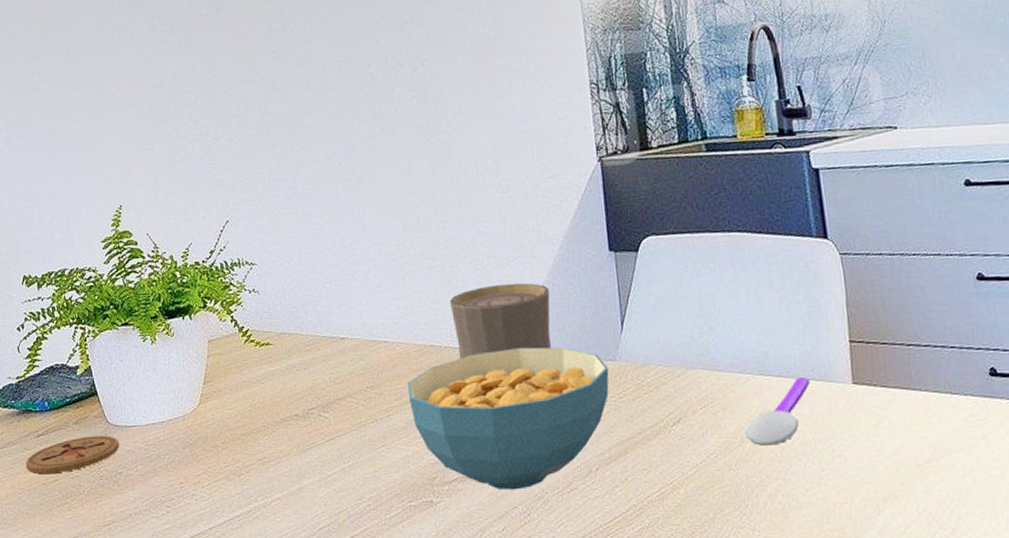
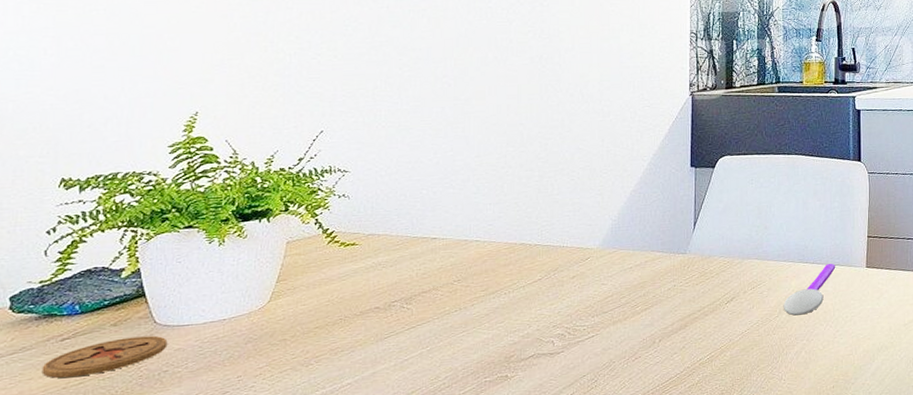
cereal bowl: present [408,347,609,491] -> none [495,243,679,363]
cup: present [449,283,551,359] -> none [543,191,635,255]

